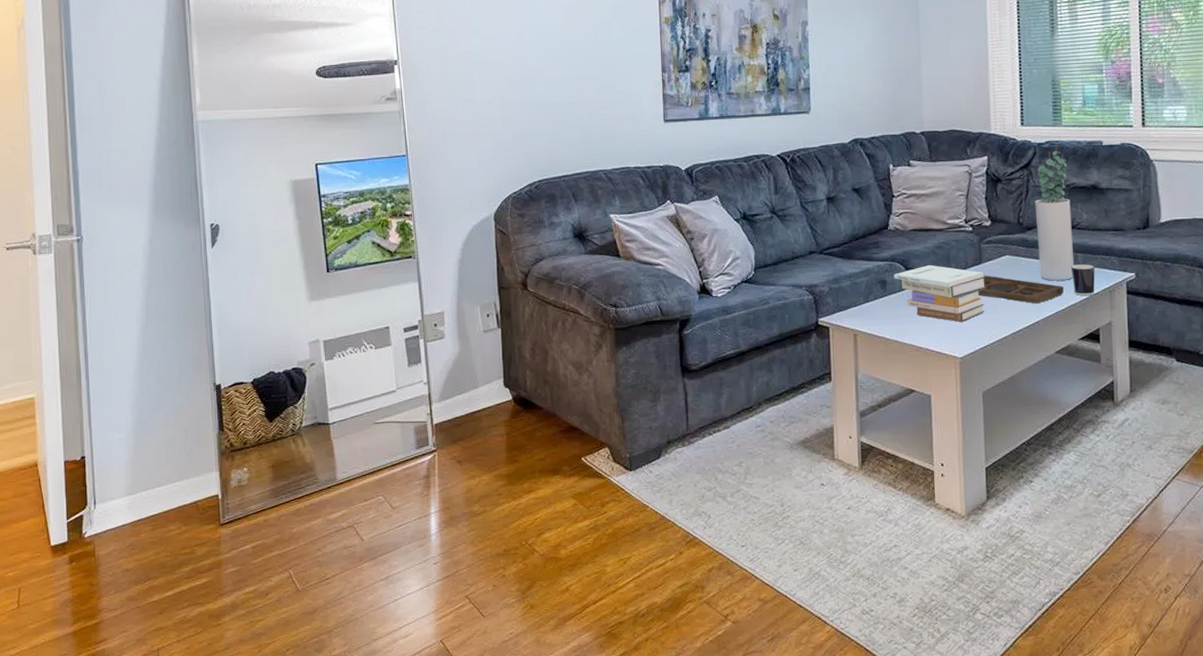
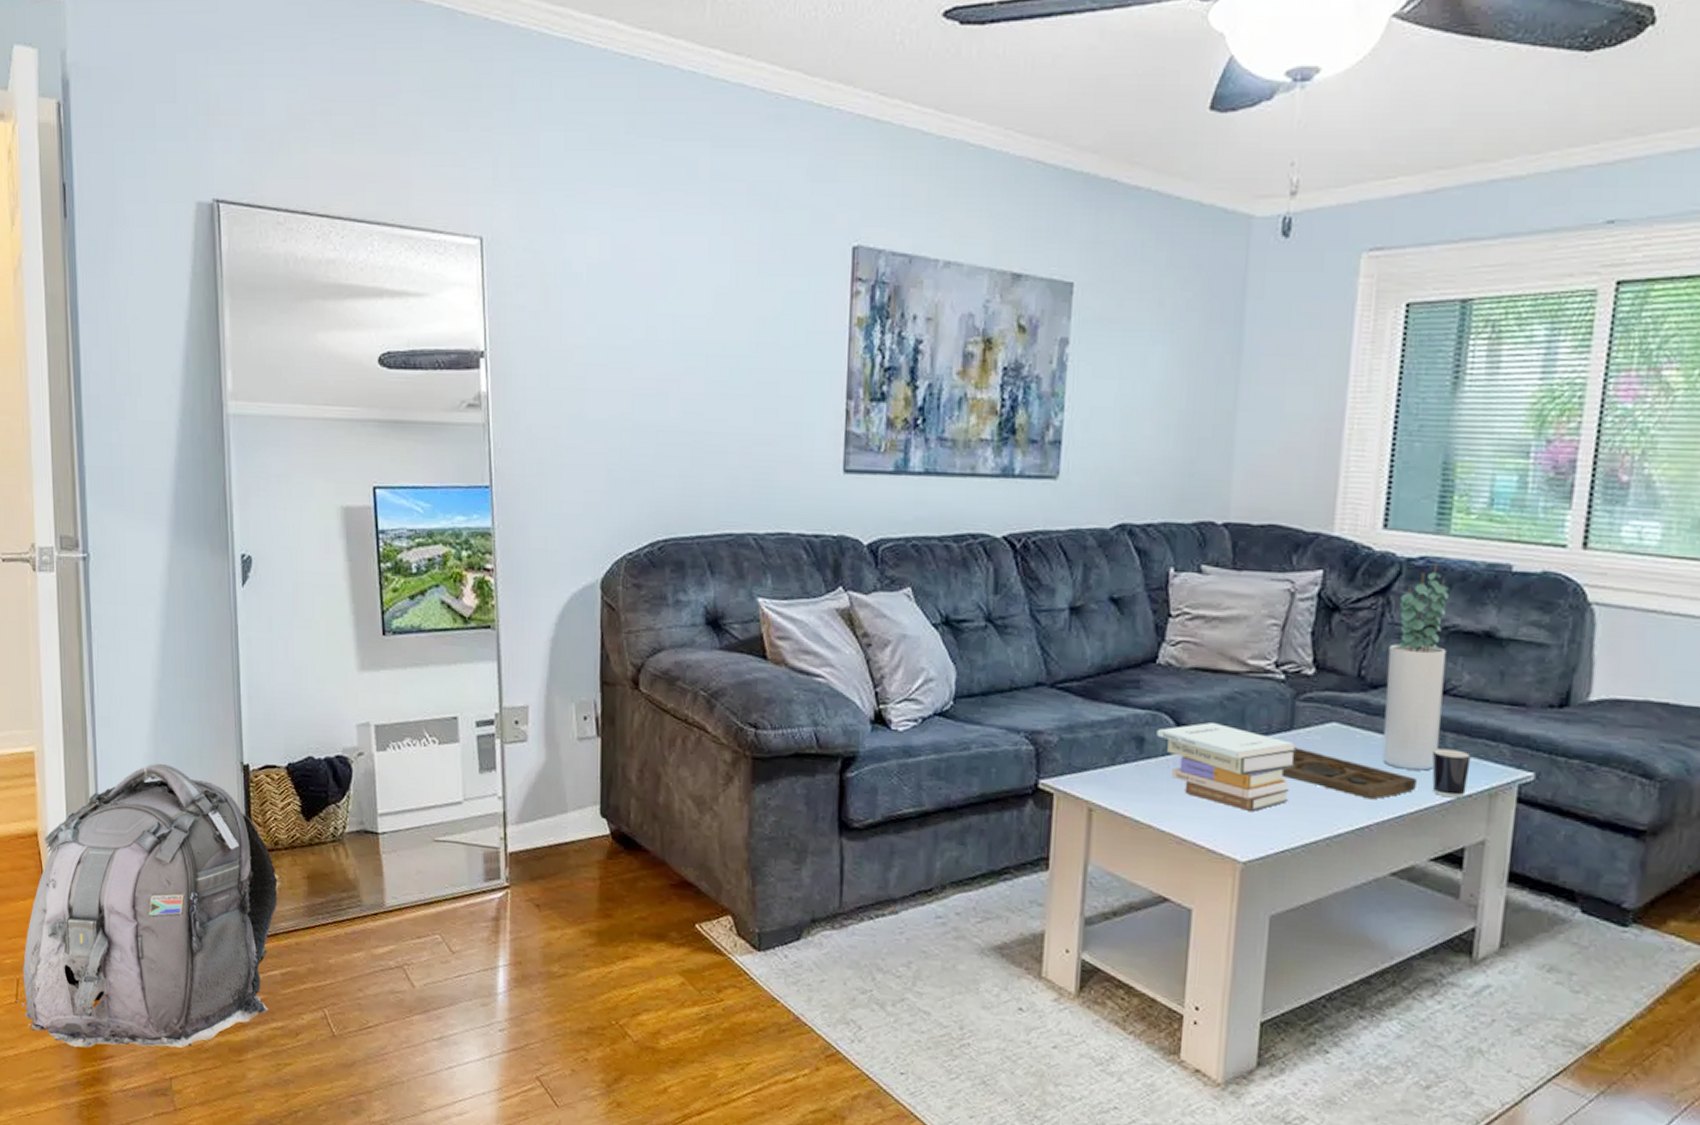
backpack: none [18,392,249,638] -> present [17,763,279,1048]

